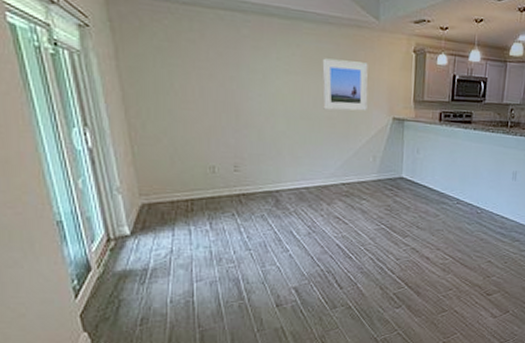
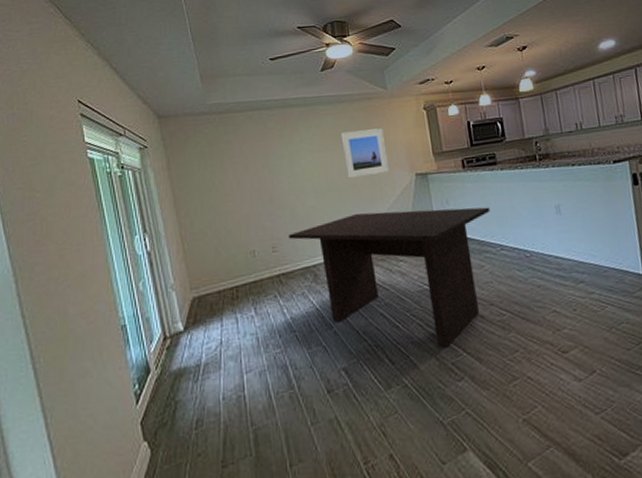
dining table: none [254,146,456,280] -> present [289,207,490,348]

